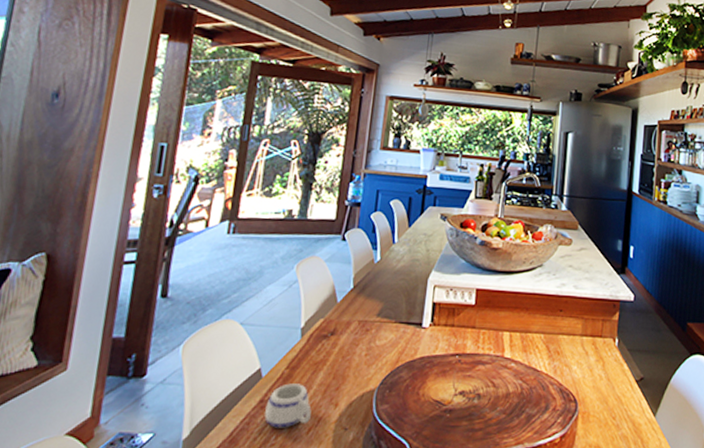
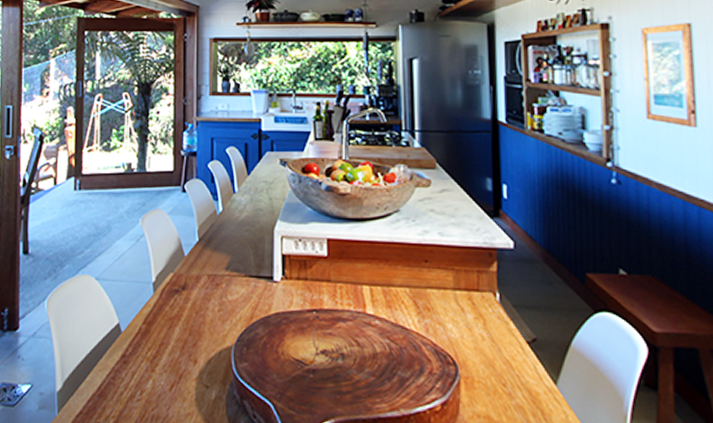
mug: present [264,383,312,428] -> none [128,339,172,384]

